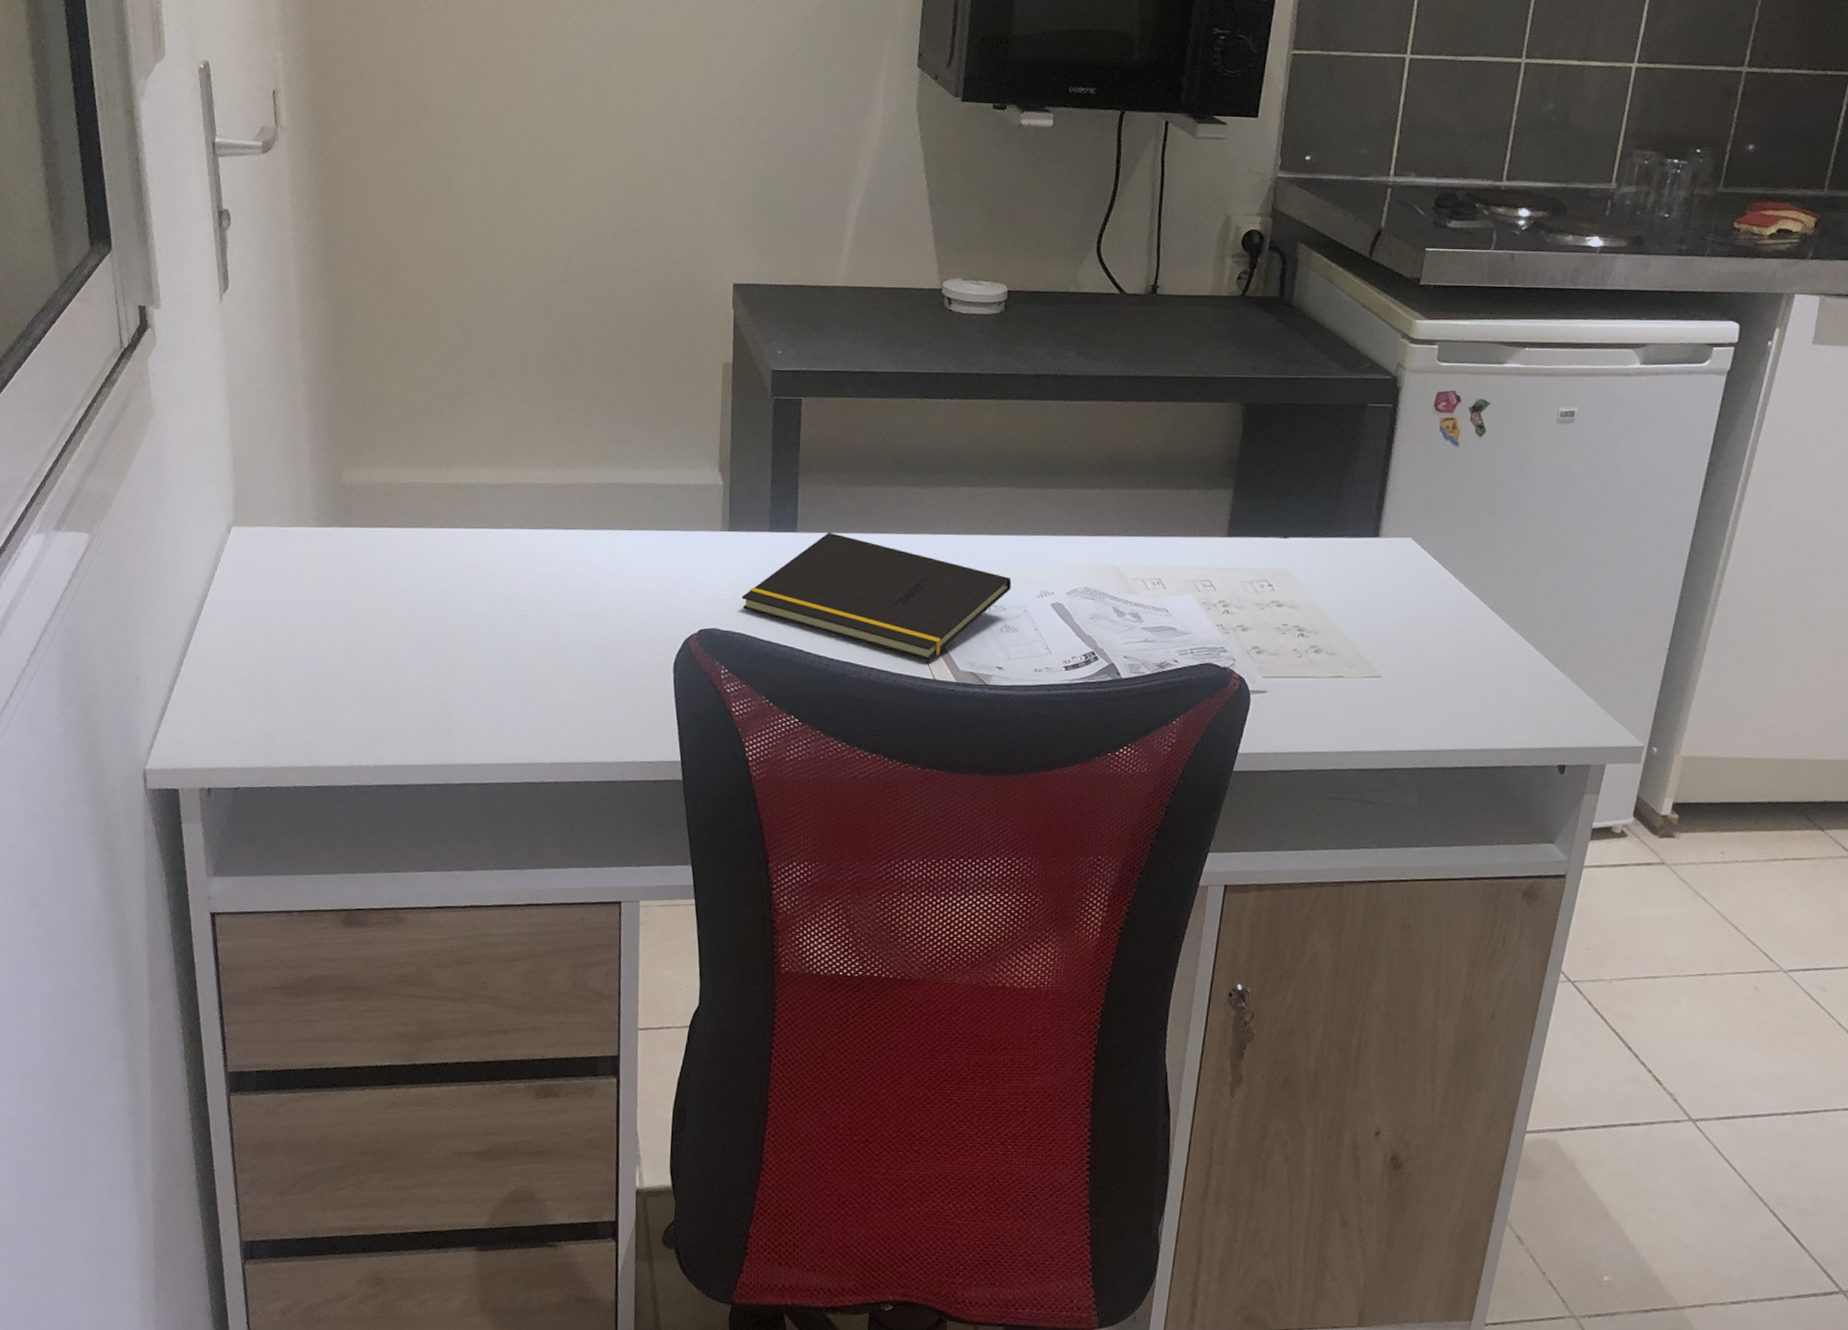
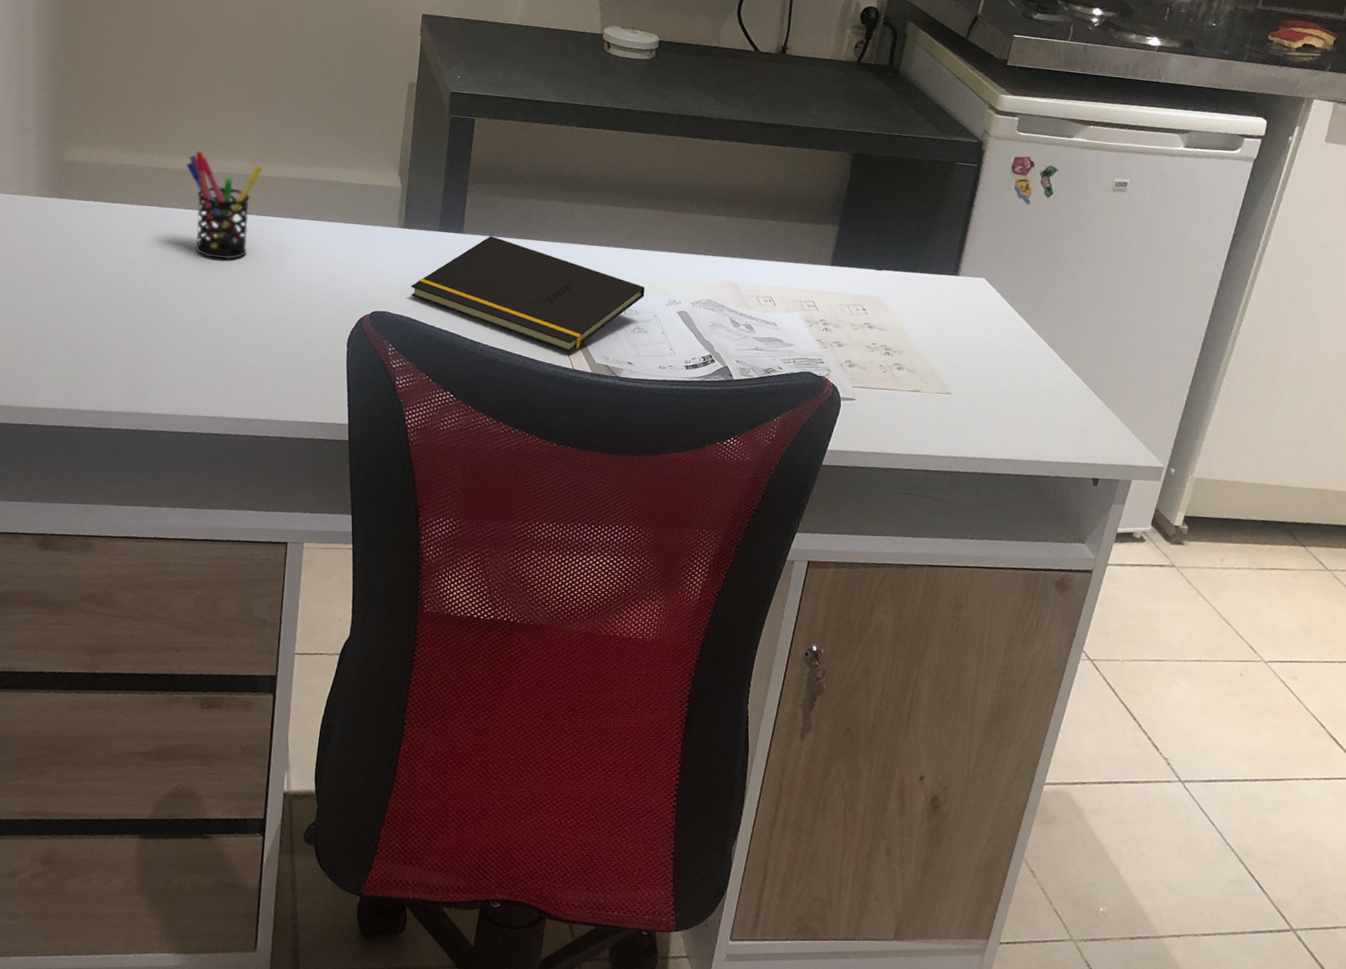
pen holder: none [478,460,564,583] -> present [186,150,262,260]

